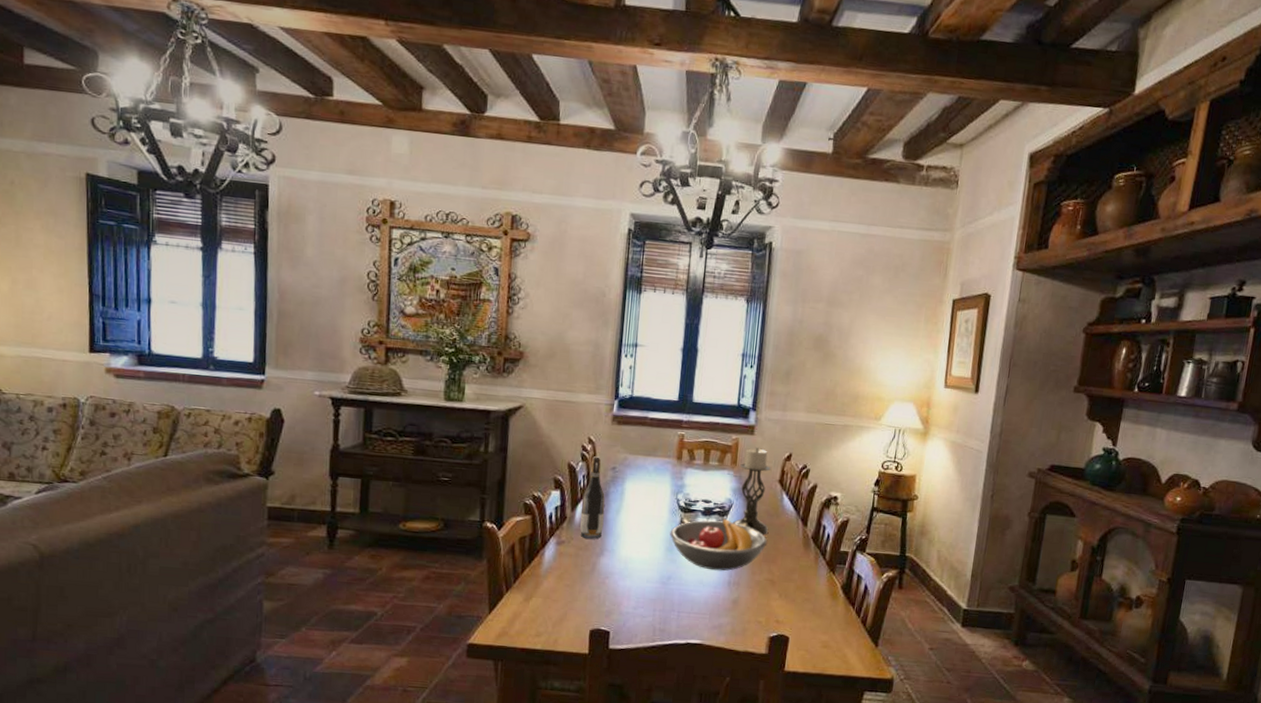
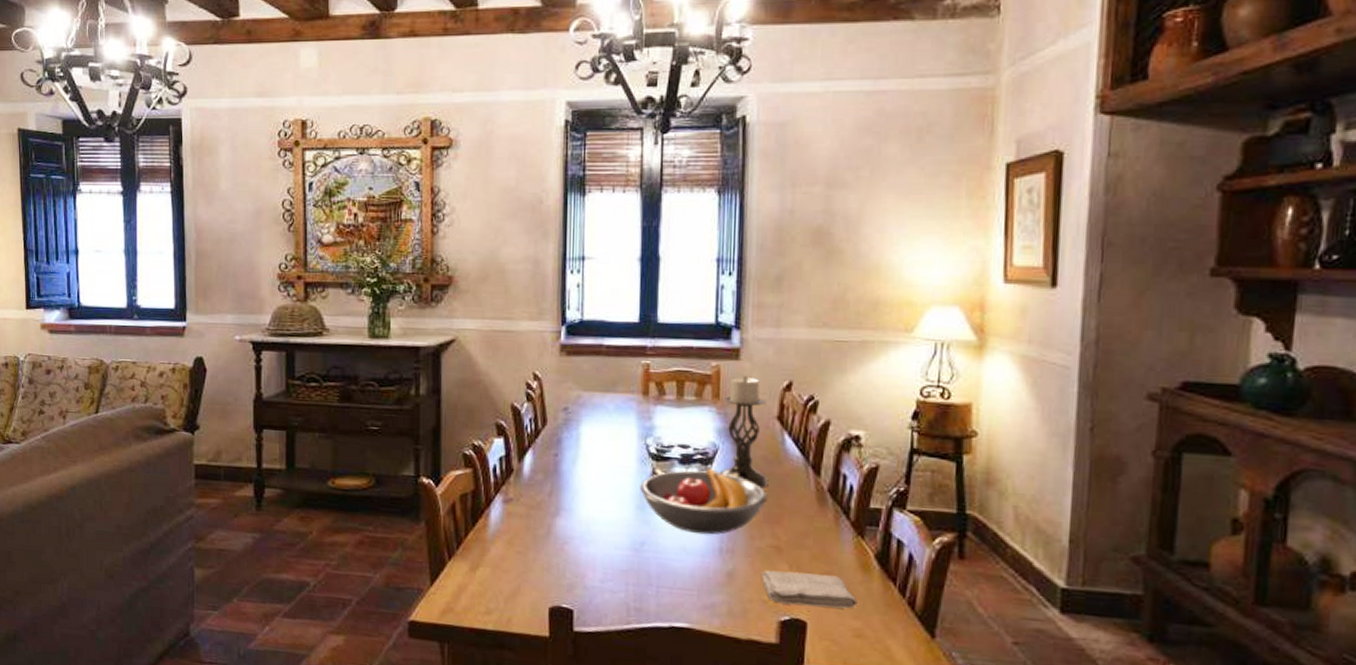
wine bottle: present [580,456,605,539] -> none [529,395,558,496]
washcloth: none [758,598,827,627] -> present [762,570,858,609]

